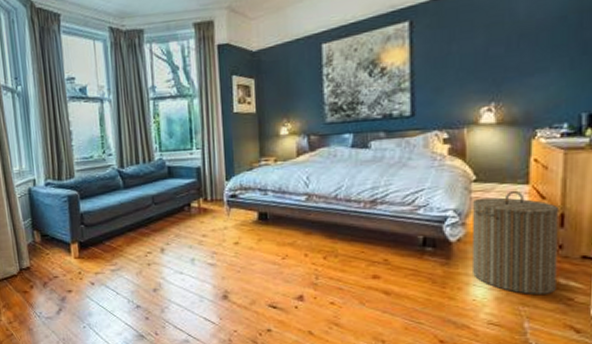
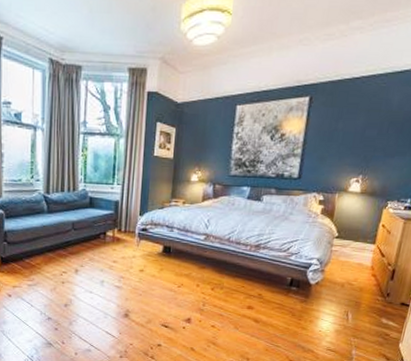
laundry hamper: present [471,190,558,294] -> none [322,247,392,330]

